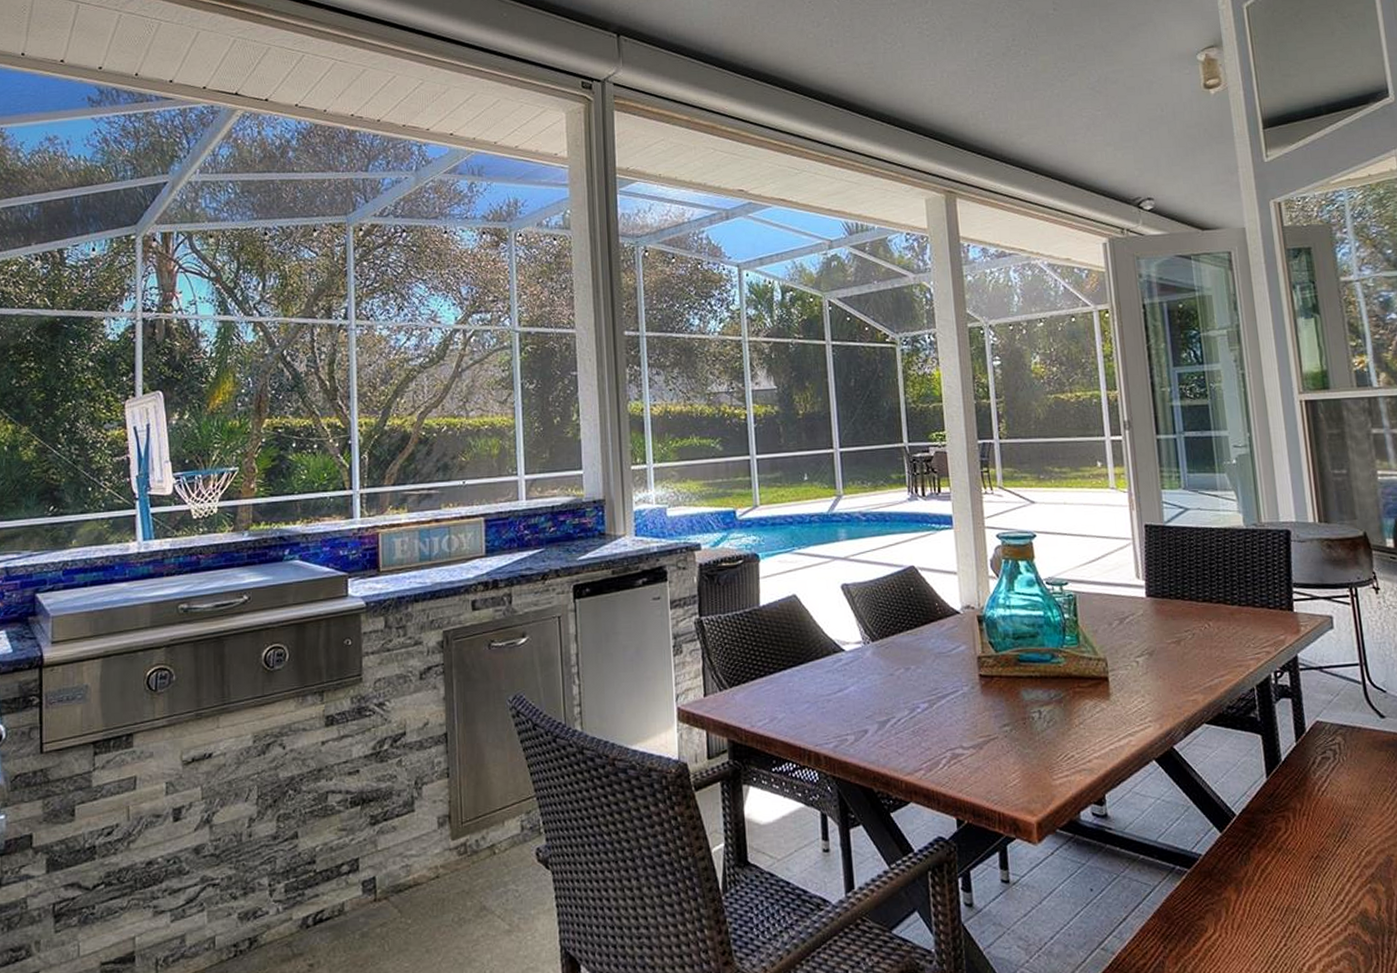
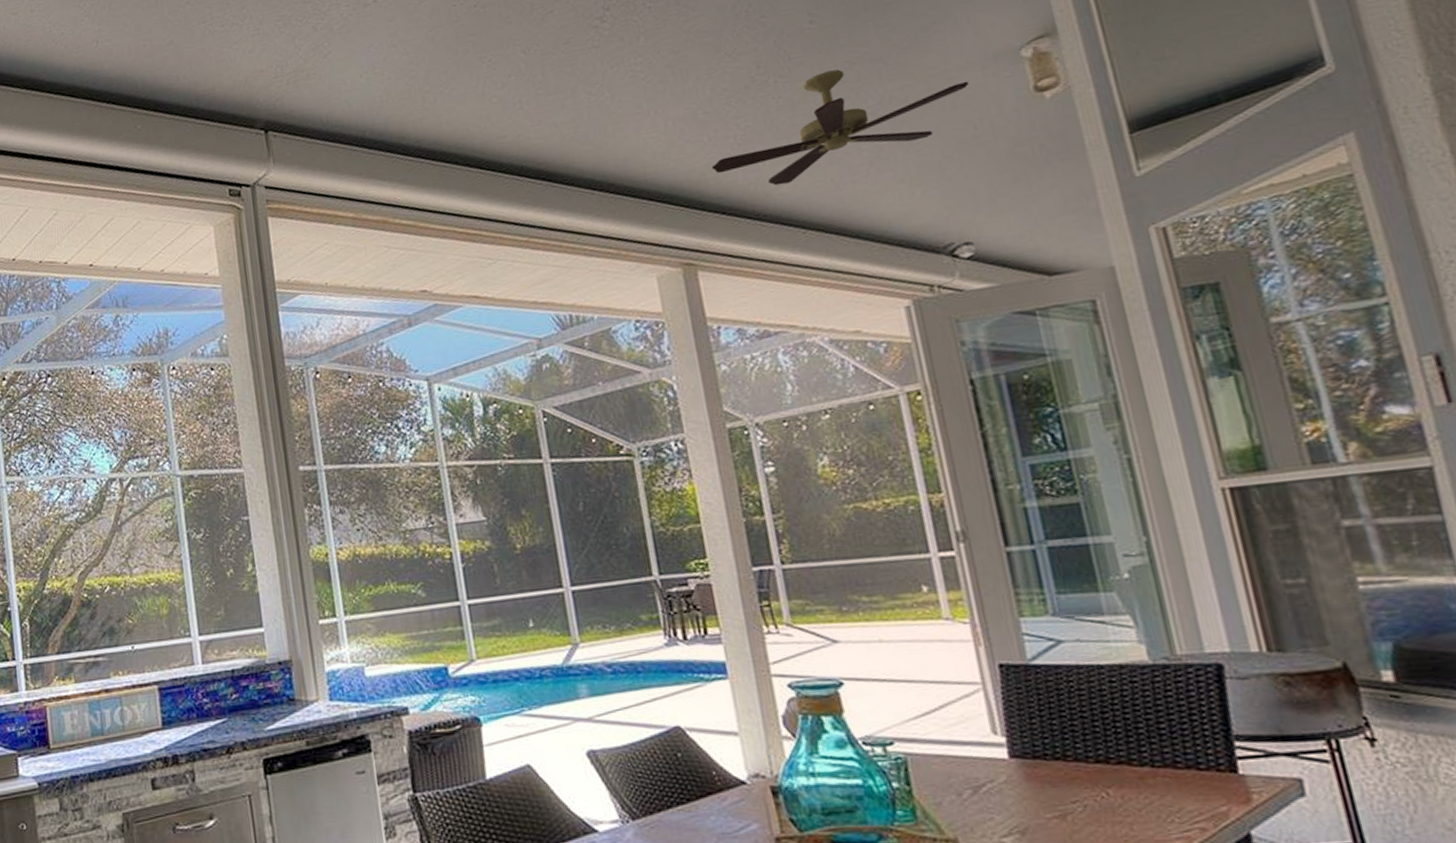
ceiling fan: none [973,50,1161,136] -> present [711,69,969,186]

